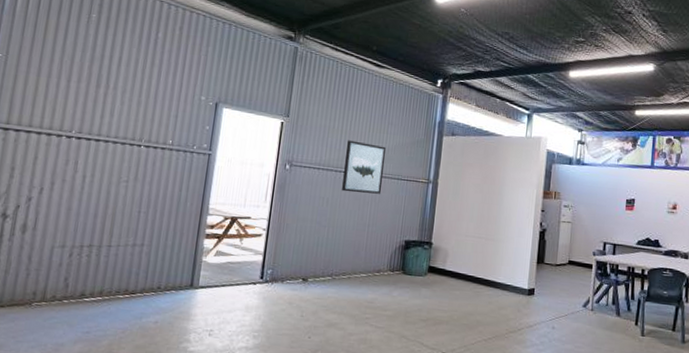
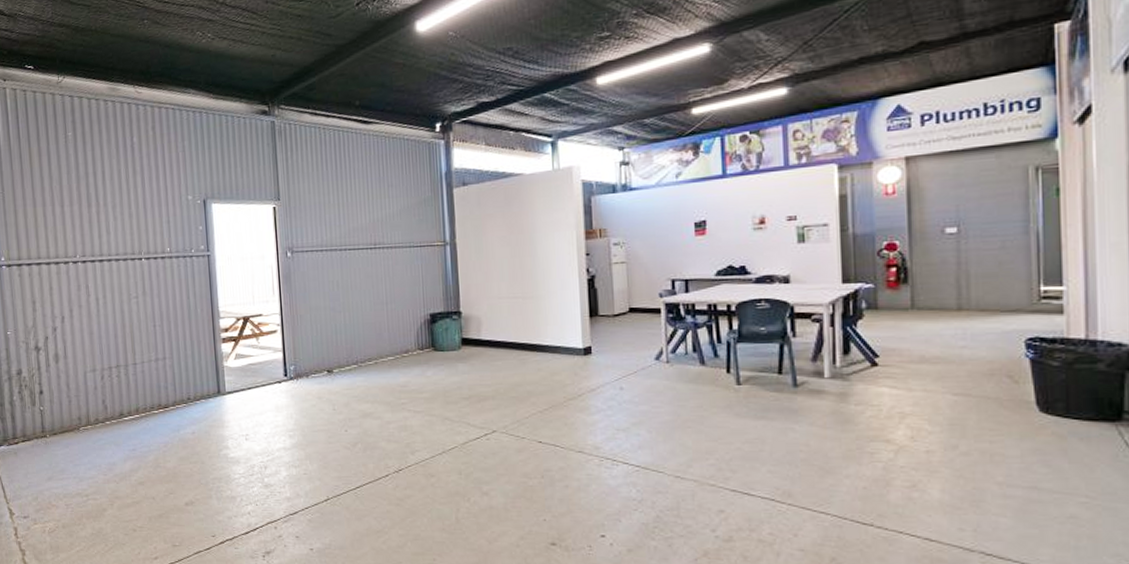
wall art: present [342,140,387,194] -> none [347,212,394,271]

